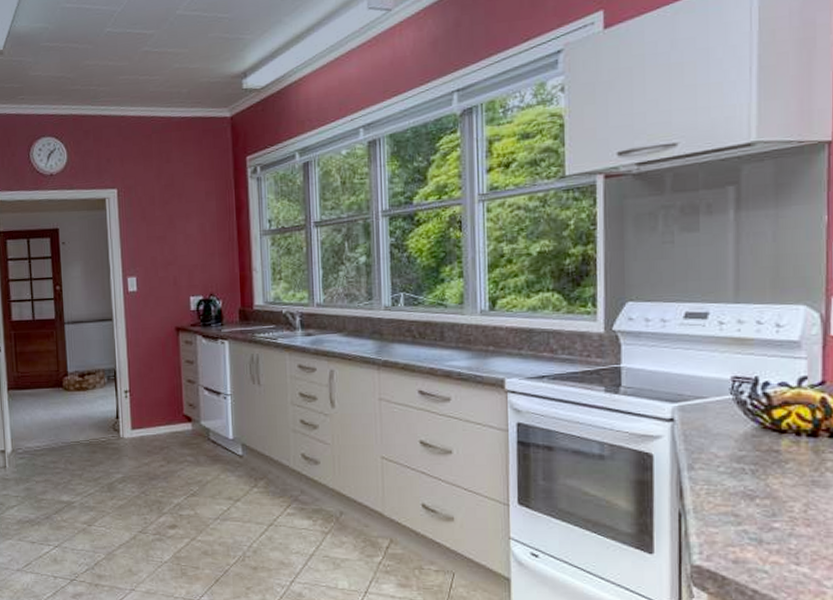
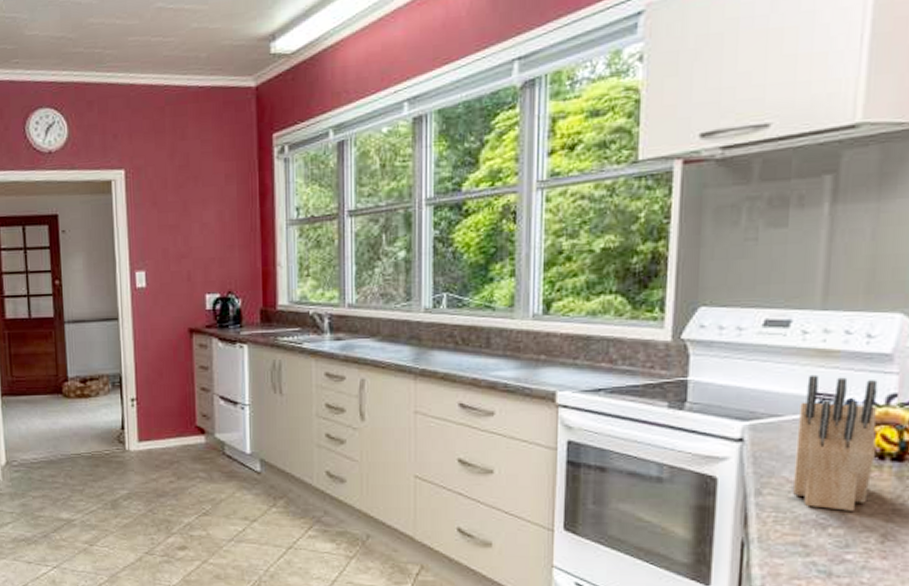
knife block: none [721,360,792,483] -> present [793,374,878,511]

